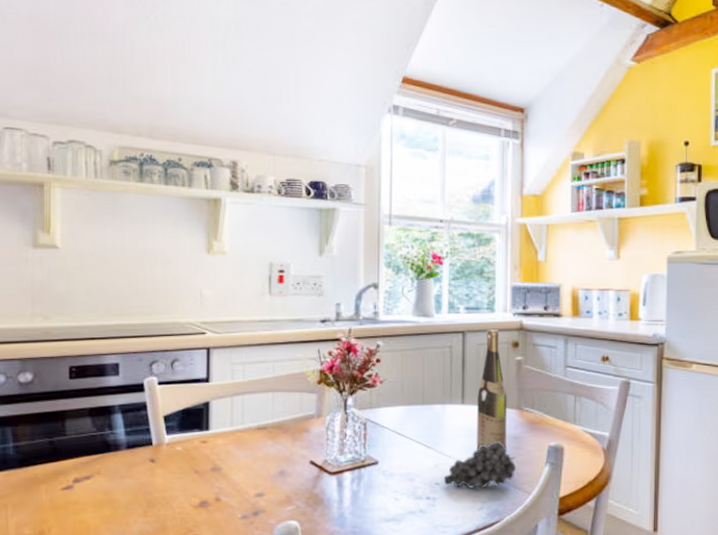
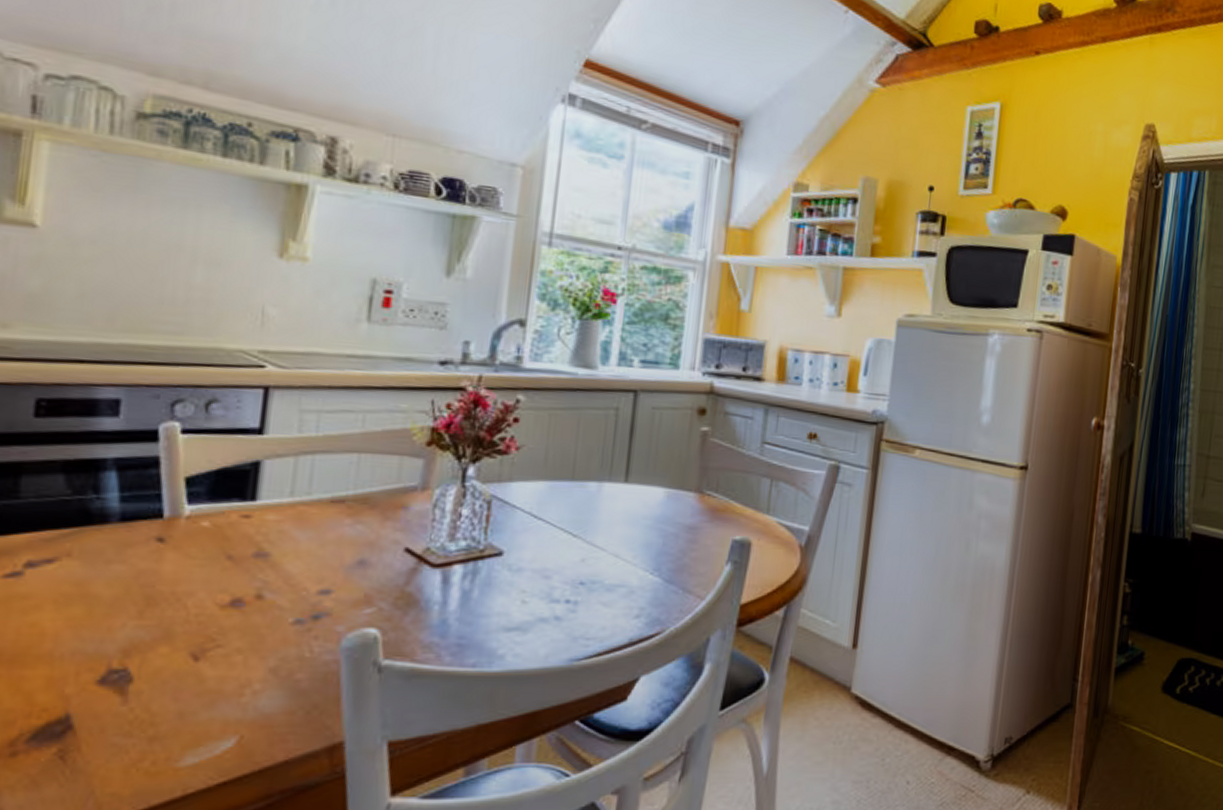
fruit: present [443,441,517,489] -> none [590,531,689,591]
wine bottle: present [477,330,507,451] -> none [639,390,686,543]

